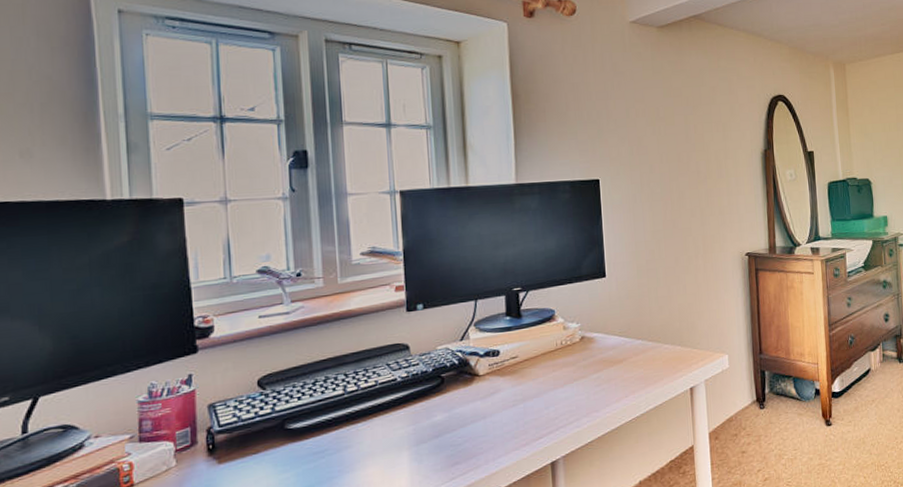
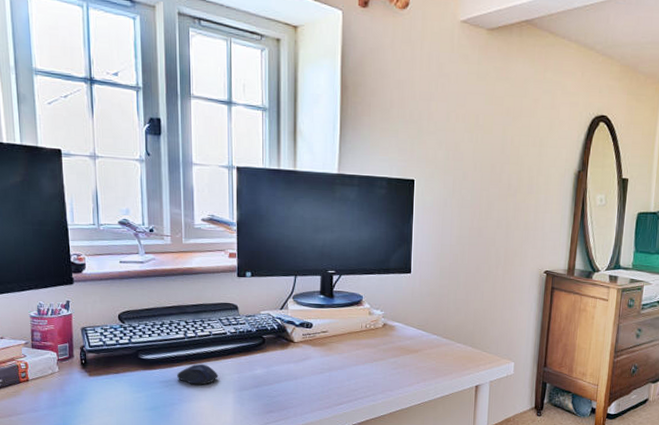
computer mouse: none [336,421,389,449] -> present [177,363,219,385]

